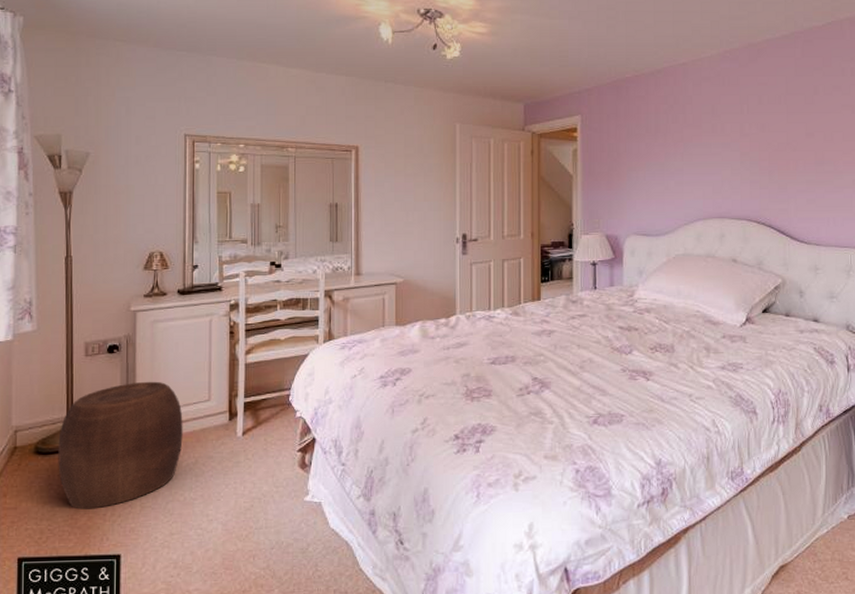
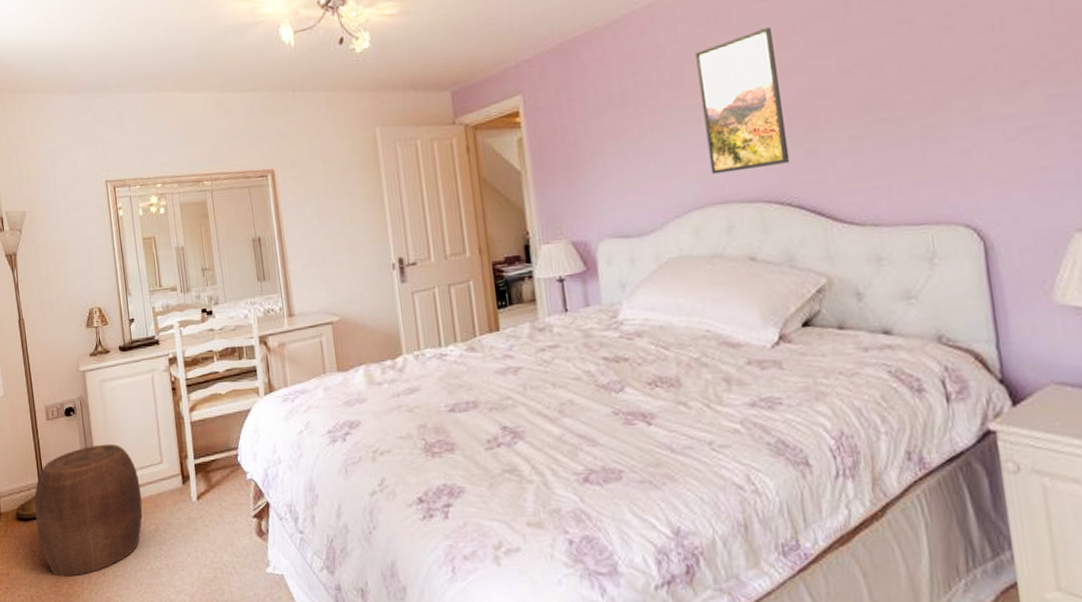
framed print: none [712,94,767,196] -> present [696,27,790,175]

